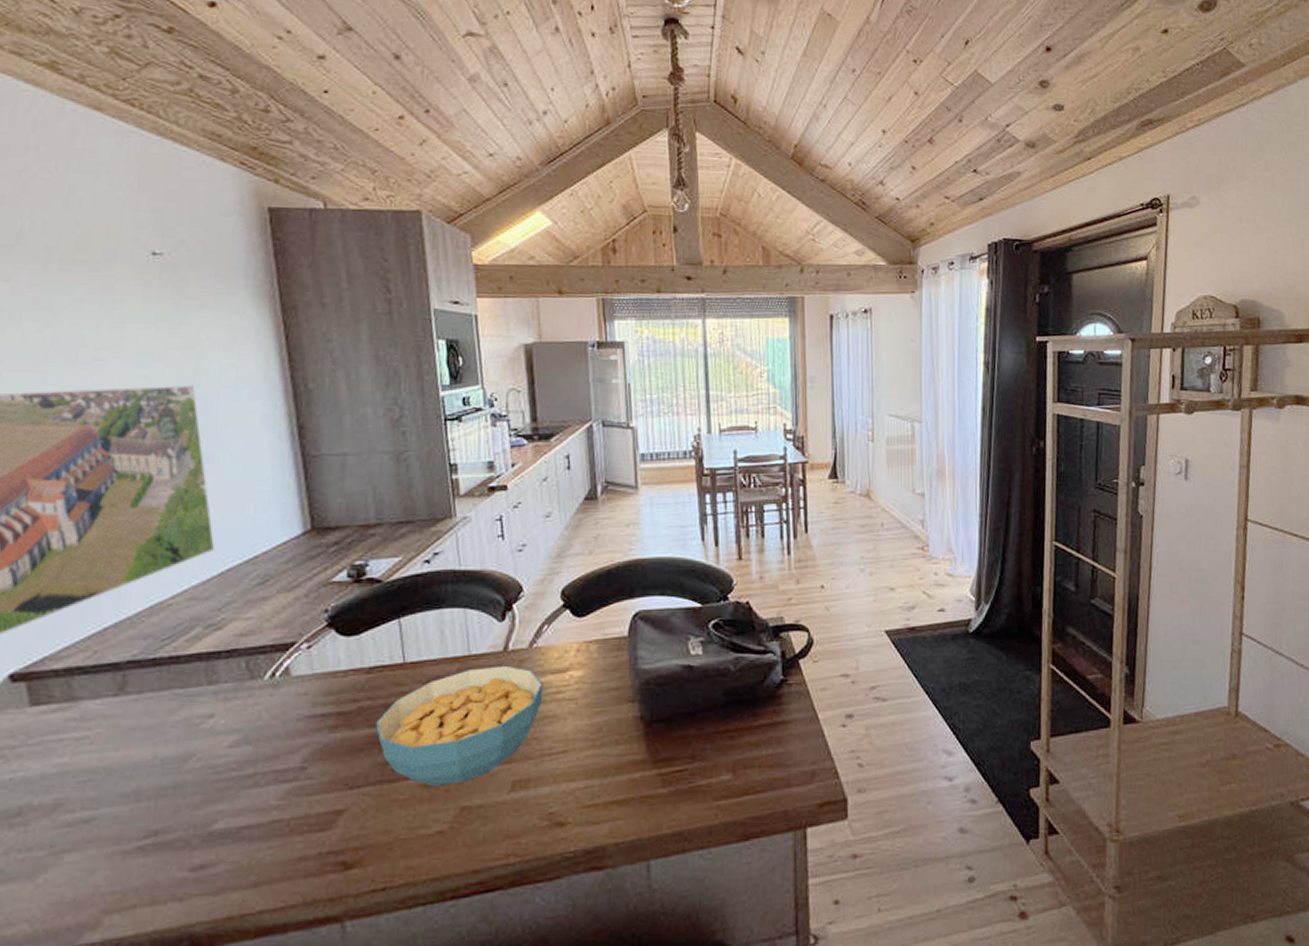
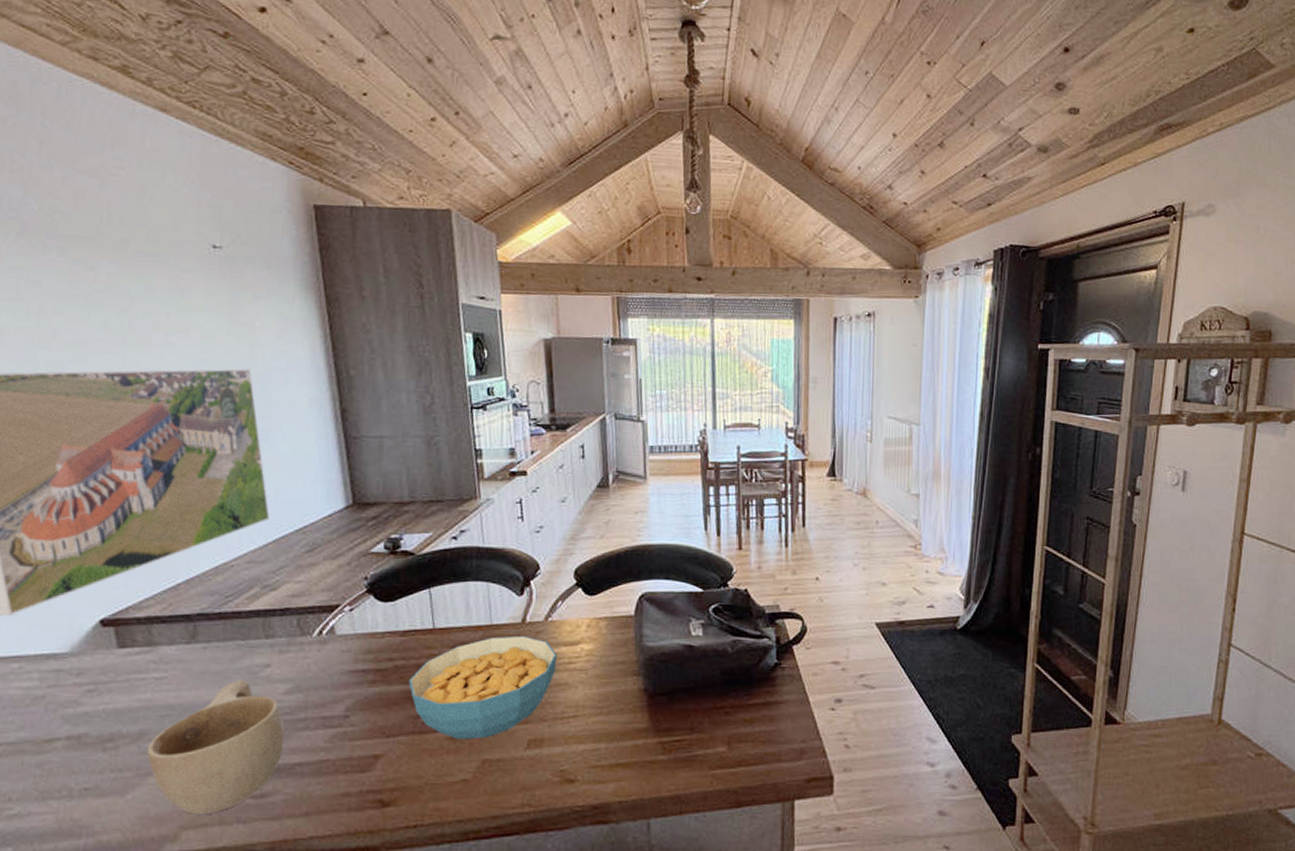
cup: none [63,733,231,896] -> present [147,679,285,815]

